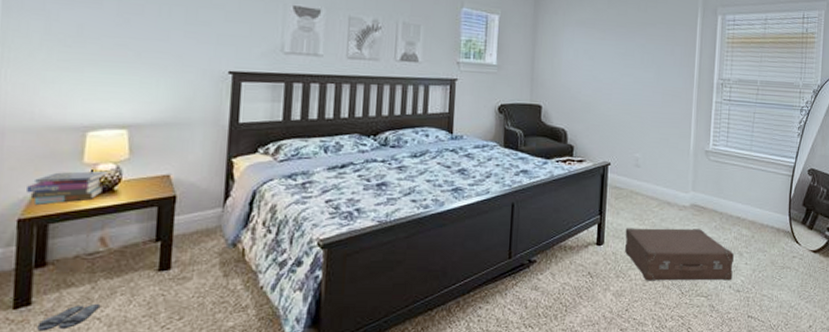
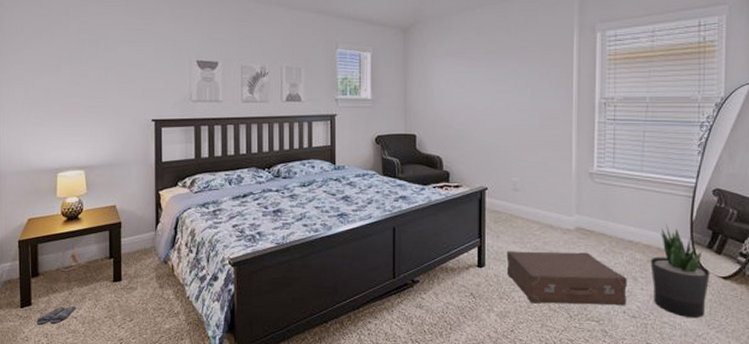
books: present [27,170,109,205] -> none [22,202,74,229]
planter: none [754,201,803,289] -> present [650,224,711,317]

